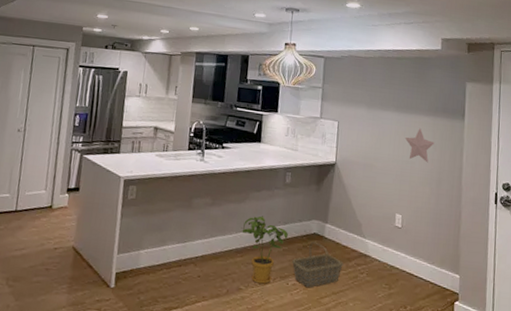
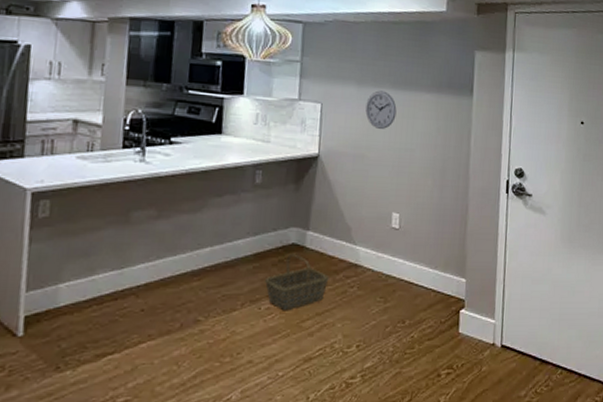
house plant: present [242,216,288,284] -> none [198,227,259,311]
wall clock: none [374,112,400,144] -> present [365,90,397,129]
decorative star: present [404,127,434,163] -> none [403,107,438,149]

